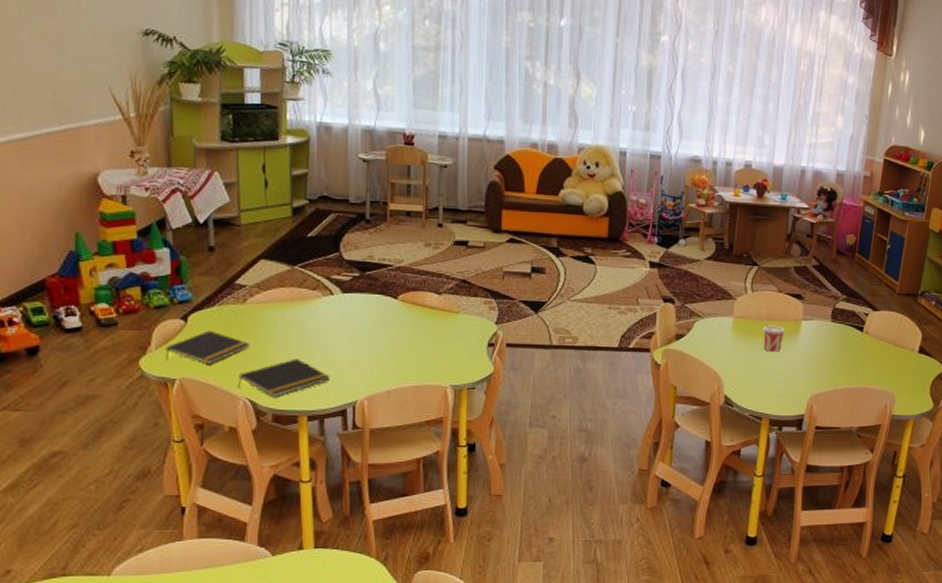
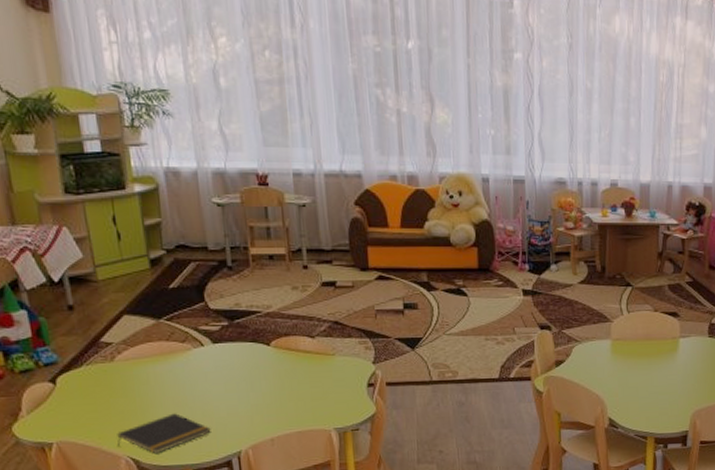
notepad: present [165,330,251,365] -> none [37,391,125,426]
cup: present [762,325,786,352] -> none [641,344,665,372]

